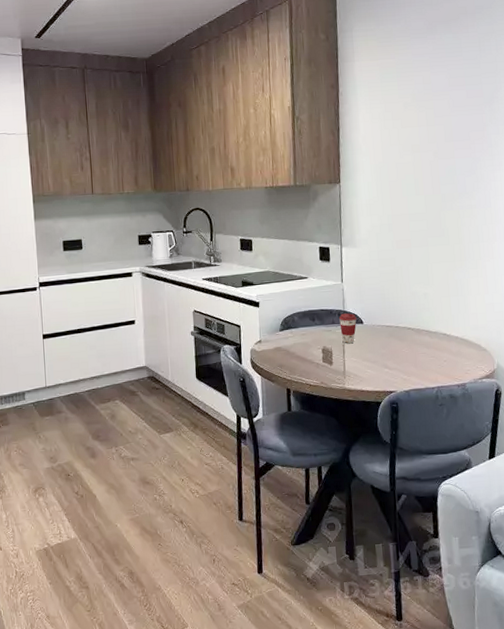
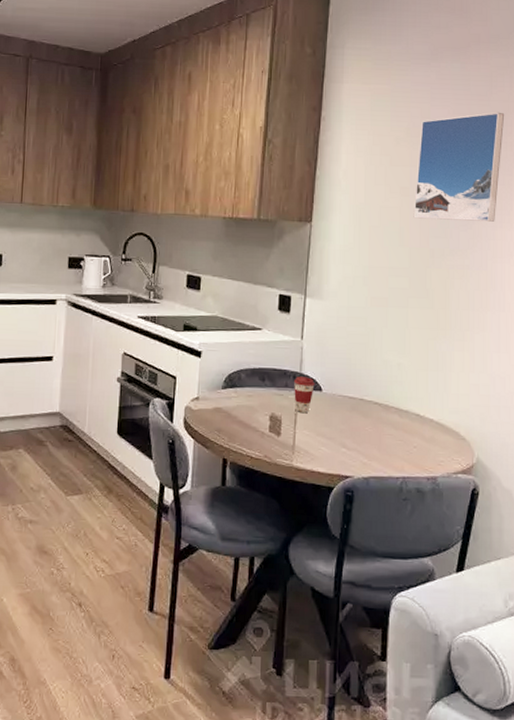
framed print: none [424,72,494,170] -> present [413,112,505,222]

